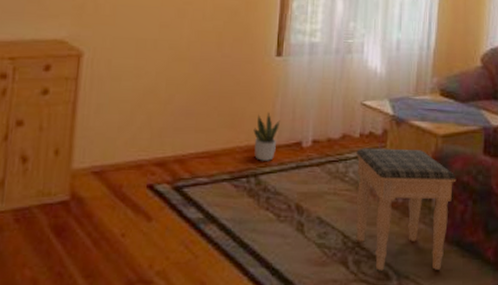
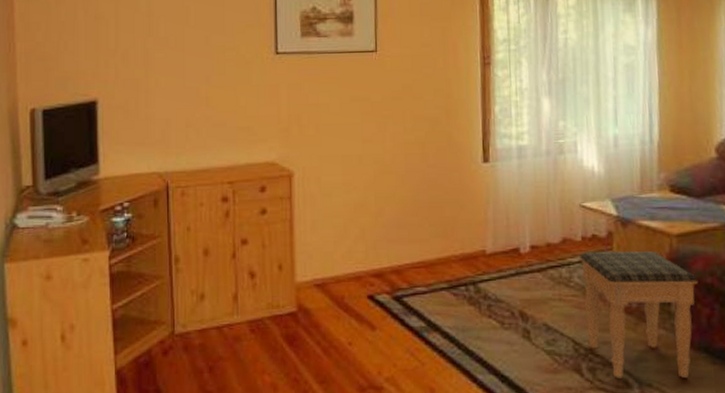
potted plant: present [253,112,281,161] -> none [467,219,495,269]

